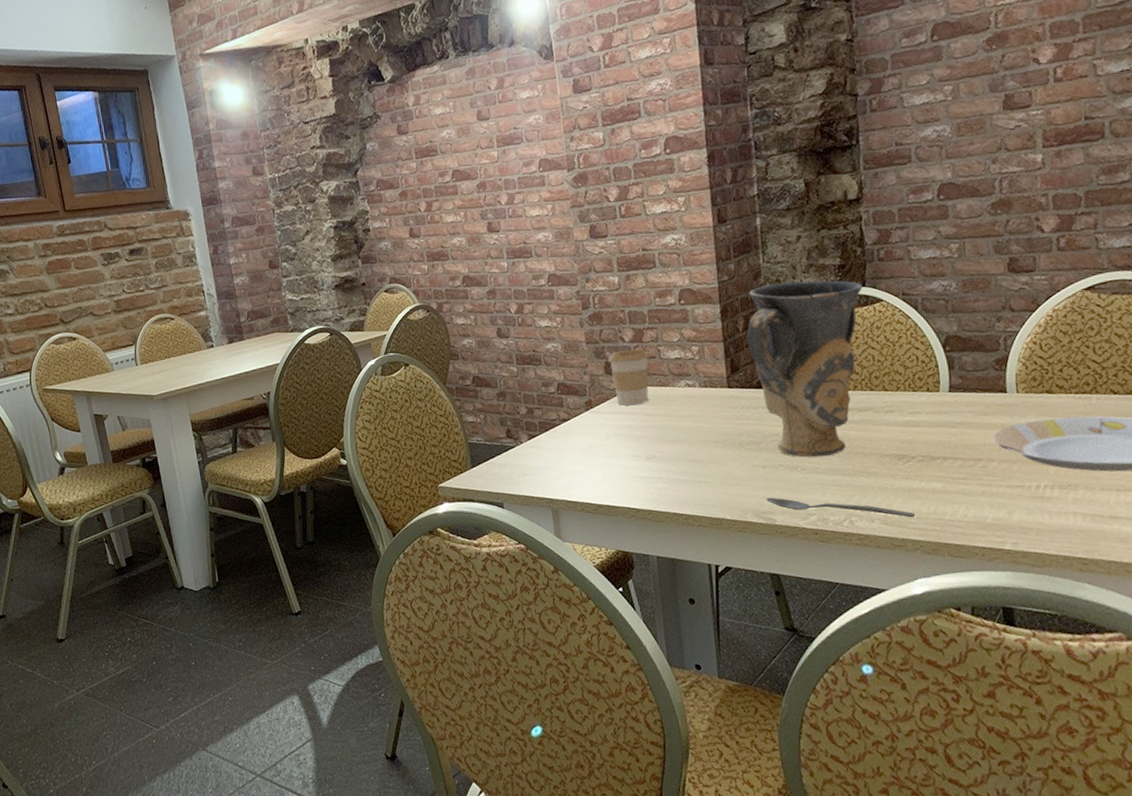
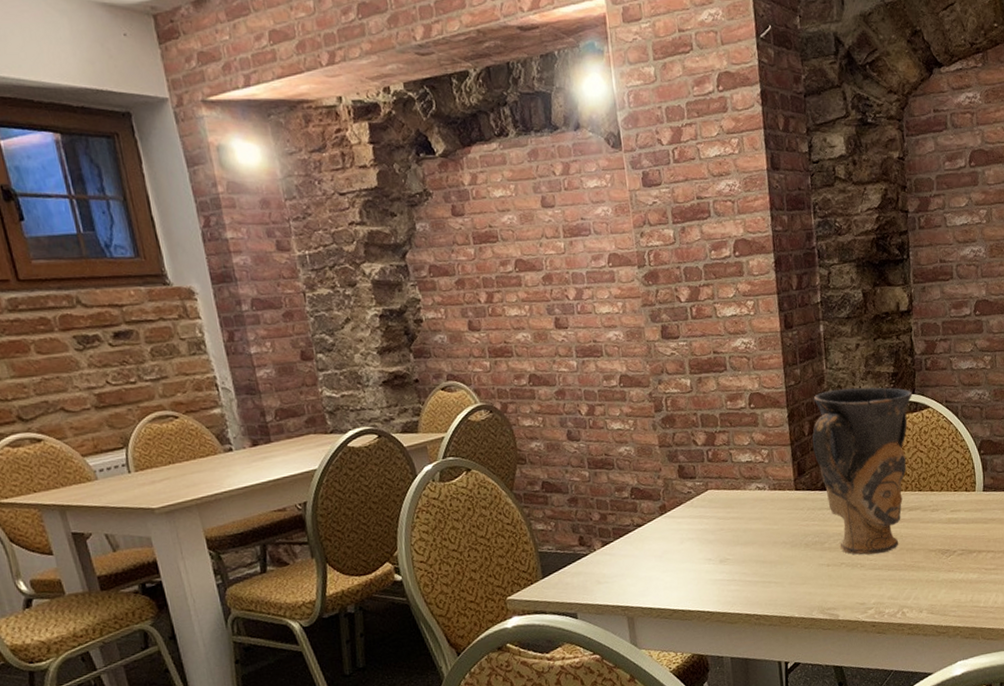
coffee cup: present [608,347,649,406] -> none [682,451,722,509]
spoon: present [766,497,916,518] -> none [830,594,956,607]

